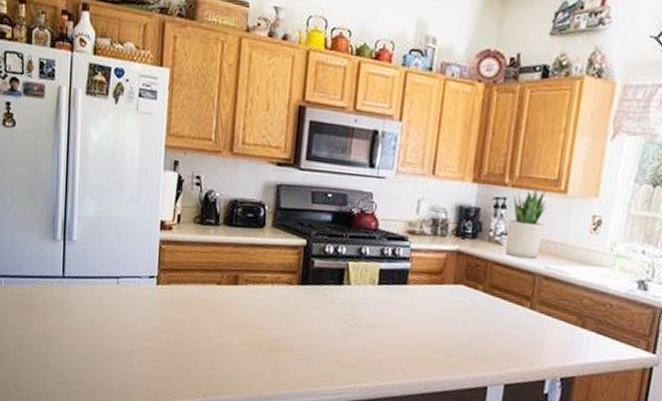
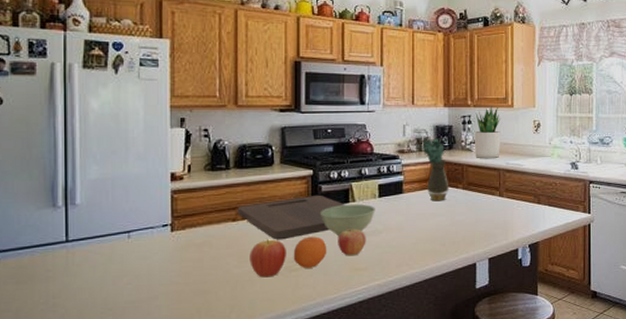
cutting board: none [222,268,339,314] -> present [237,194,346,240]
fruit: none [230,309,270,354] -> present [250,238,286,278]
fruit: none [275,316,314,353] -> present [293,236,327,268]
bowl: none [310,286,373,324] -> present [321,204,375,238]
fruit: none [325,312,359,348] -> present [338,226,366,256]
vase: none [437,216,467,302] -> present [422,136,449,202]

